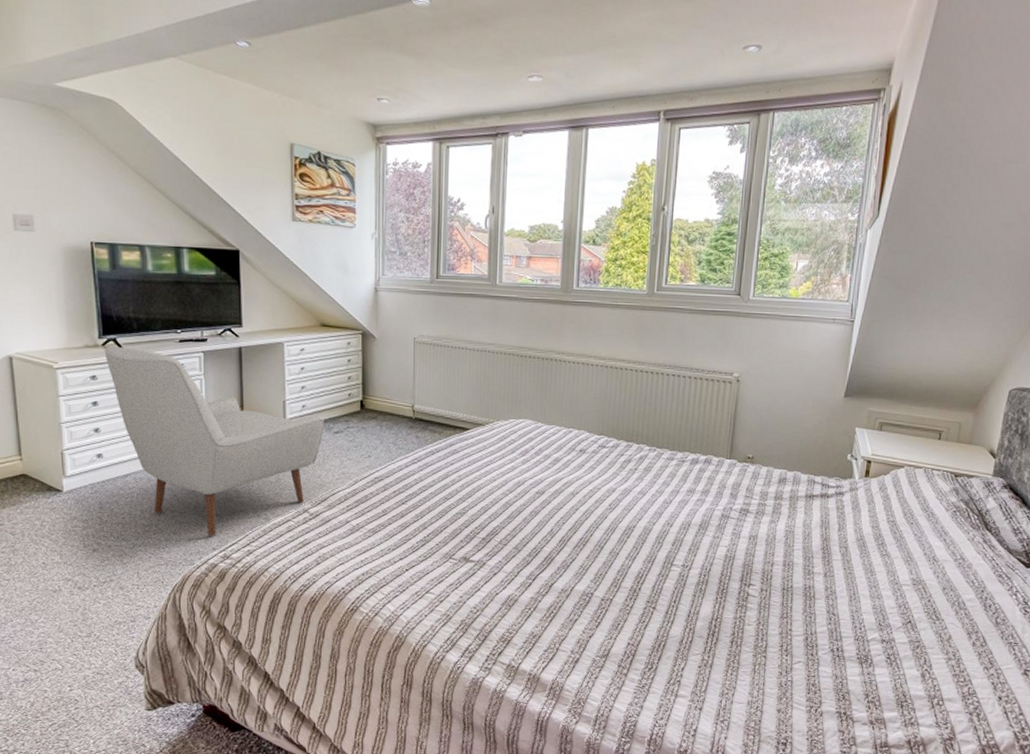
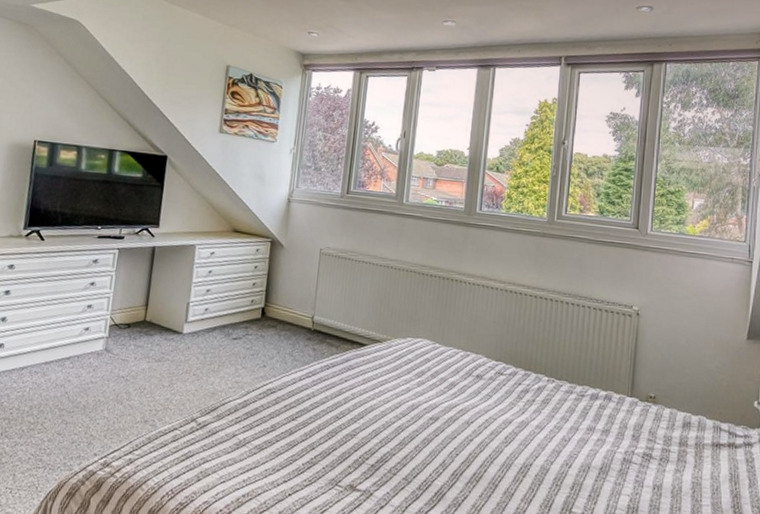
chair: present [104,347,325,536] -> none [26,238,225,440]

